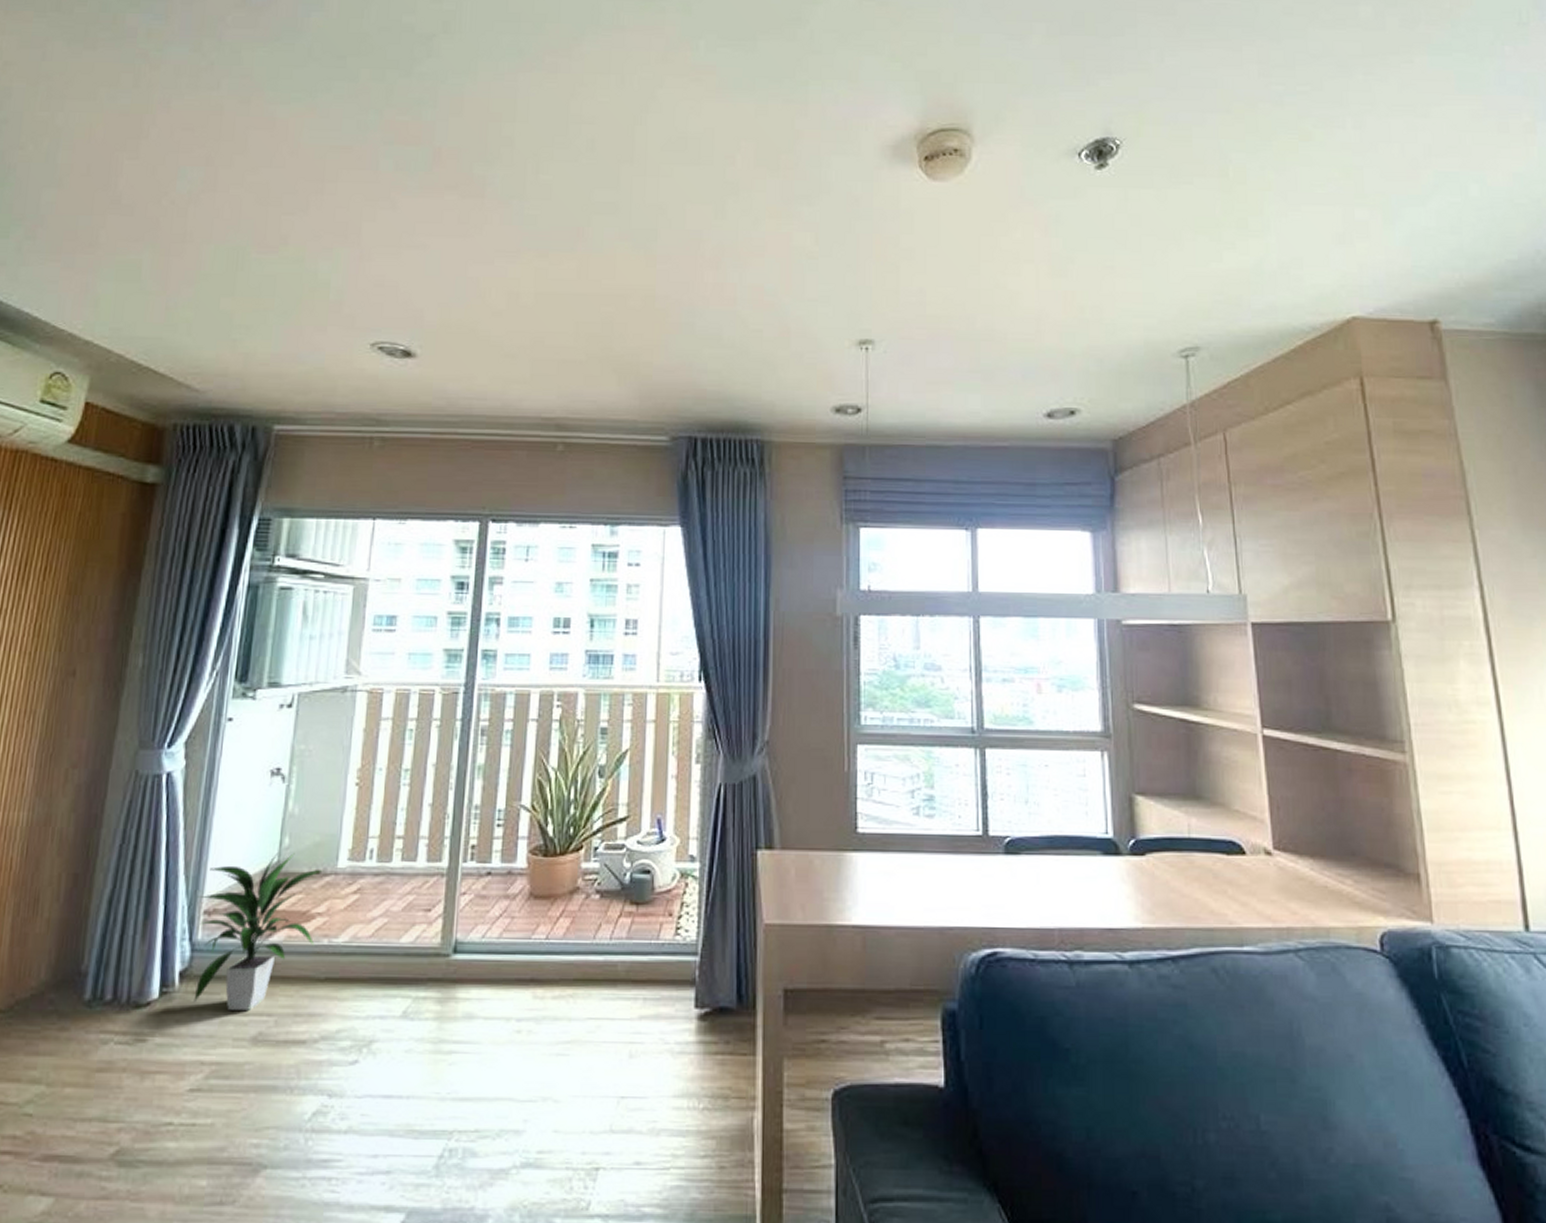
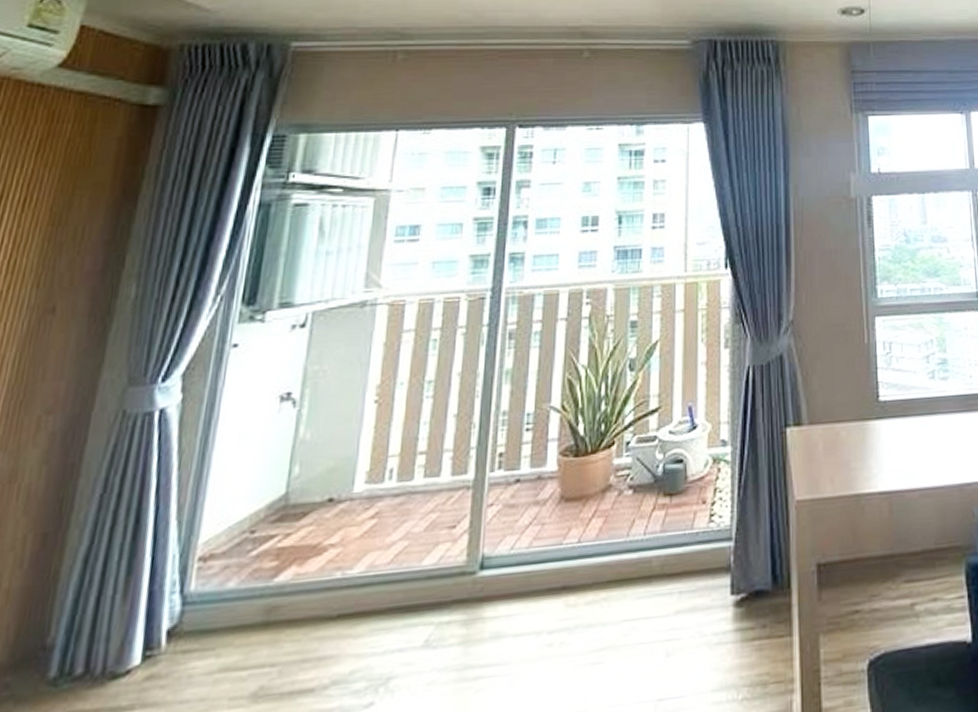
indoor plant: present [193,853,324,1011] -> none [182,482,338,668]

